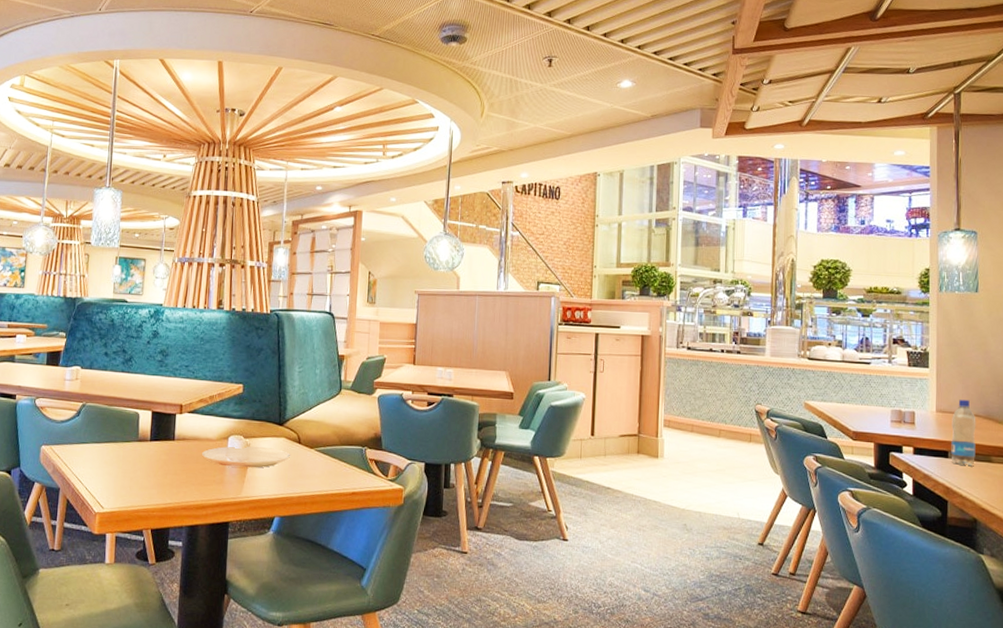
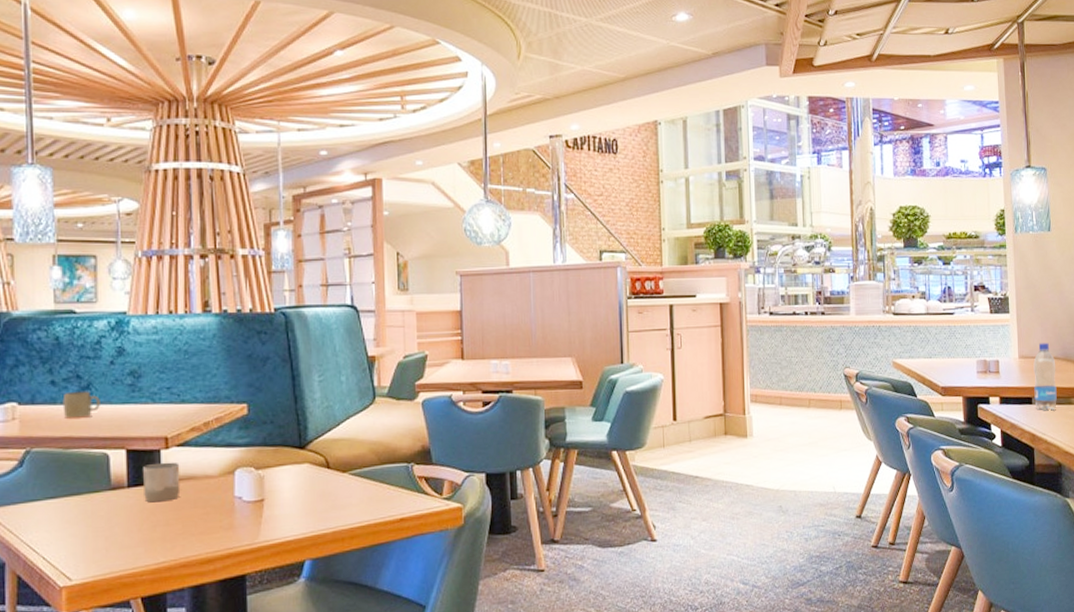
mug: none [111,362,138,383] -> present [62,391,100,419]
cup: none [161,424,189,456] -> present [143,462,181,503]
plate: present [202,446,291,468] -> none [201,477,319,508]

